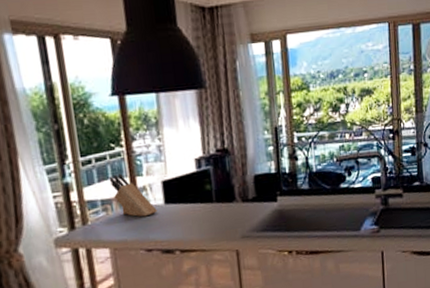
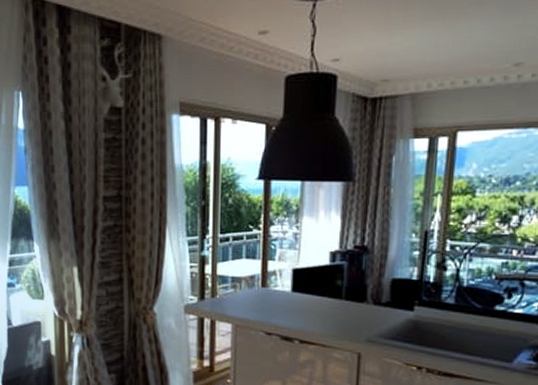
knife block: present [109,173,157,217] -> none [242,255,283,301]

